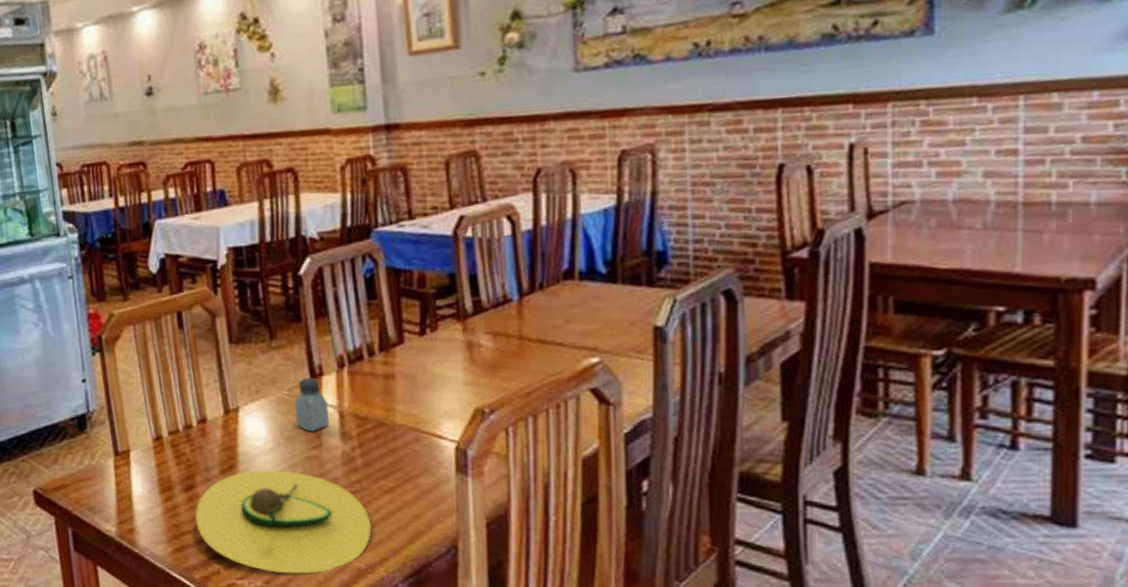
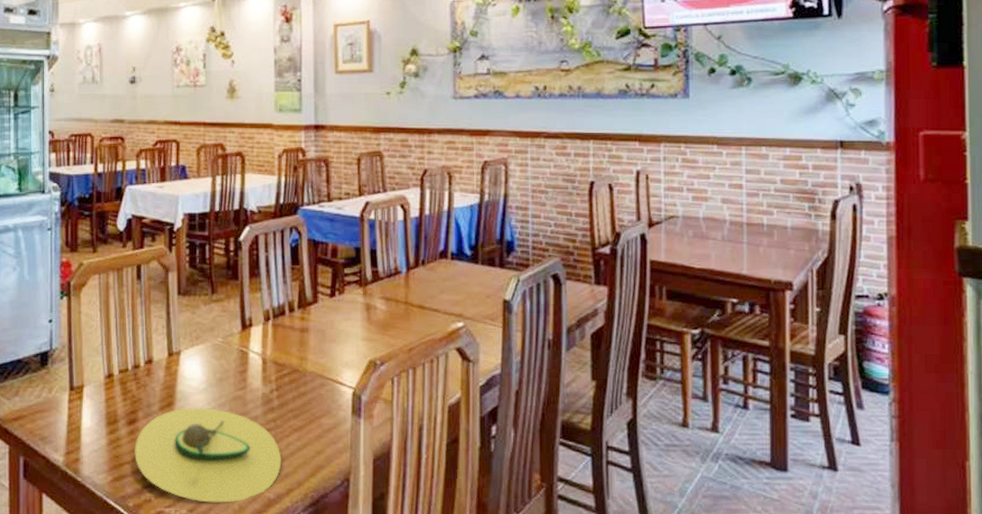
saltshaker: present [295,377,329,432] -> none [227,328,254,375]

